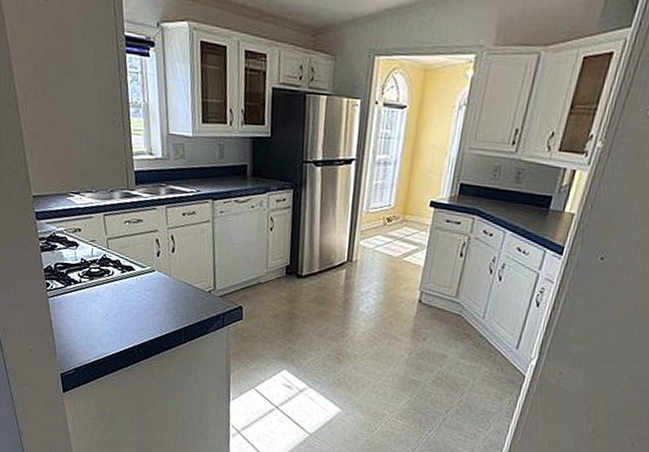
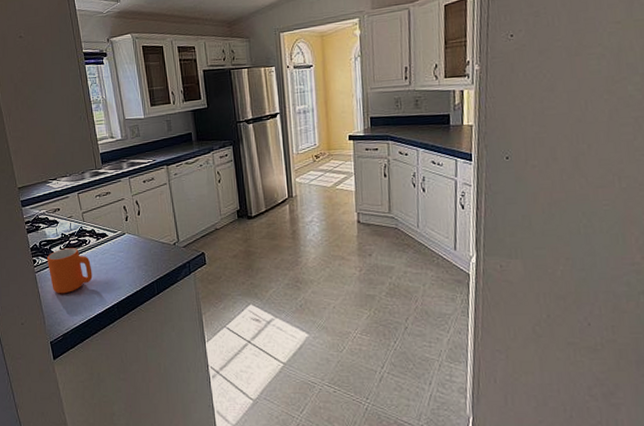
mug: none [63,275,113,326] -> present [47,248,93,294]

